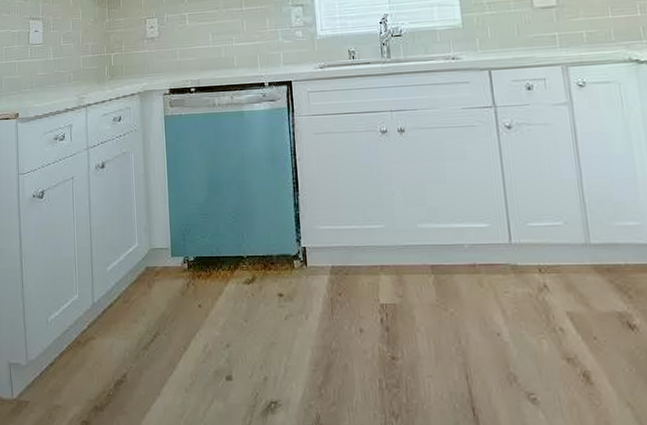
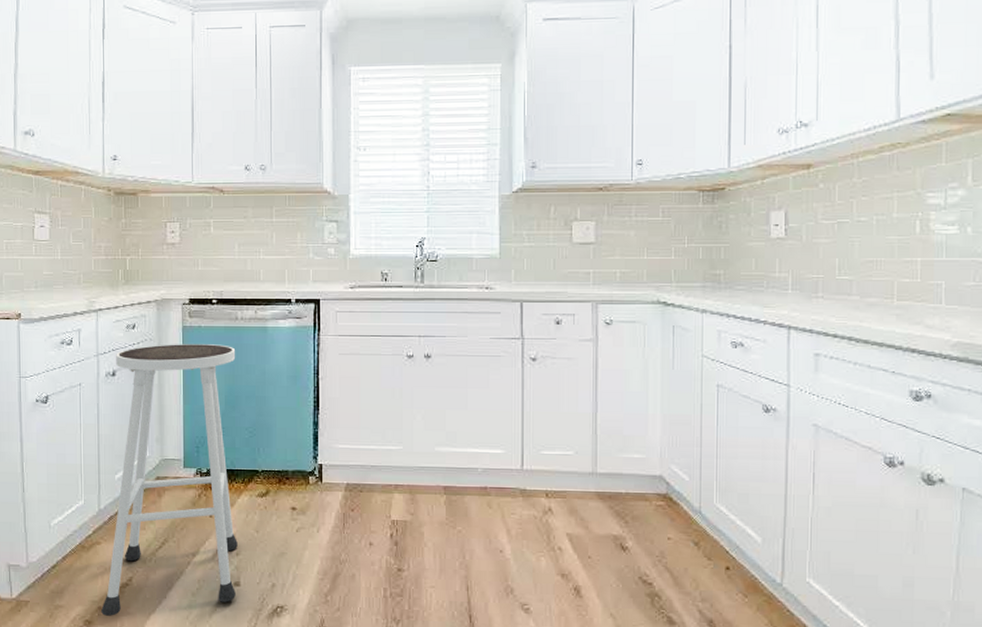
stool: none [98,131,228,416] -> present [101,344,238,616]

